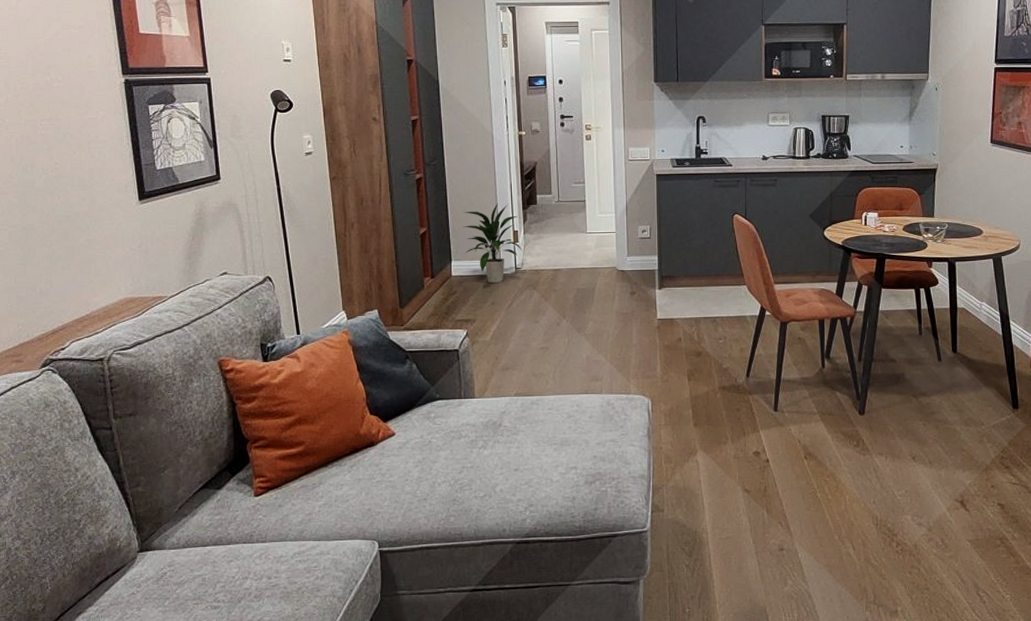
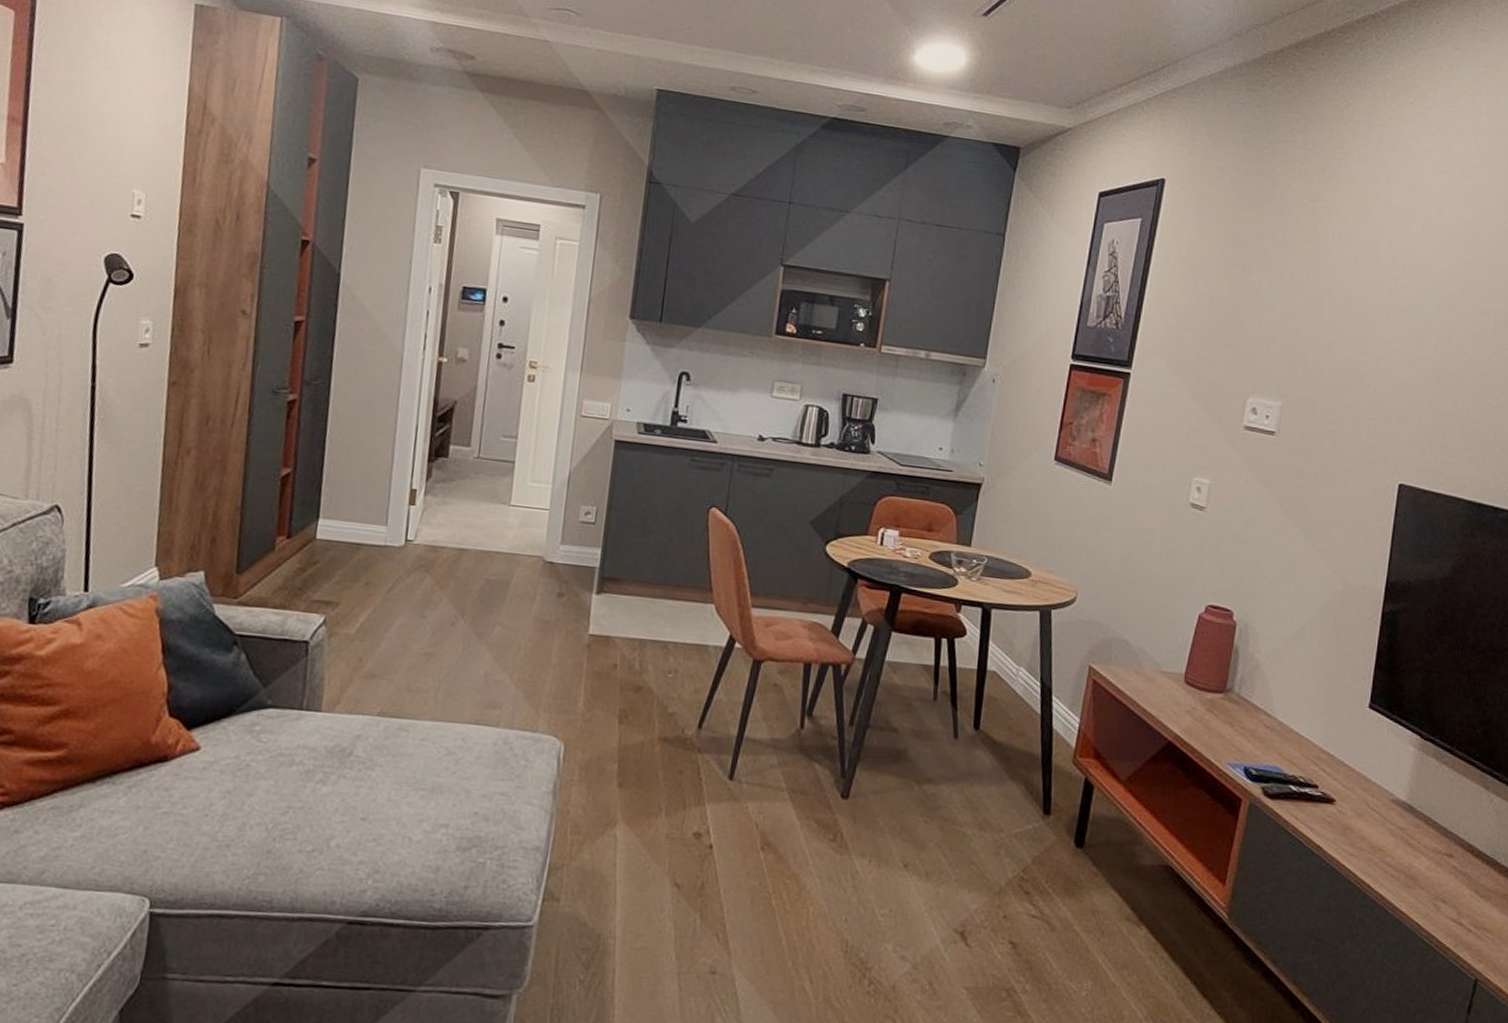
indoor plant: present [462,202,523,283] -> none [340,448,420,557]

